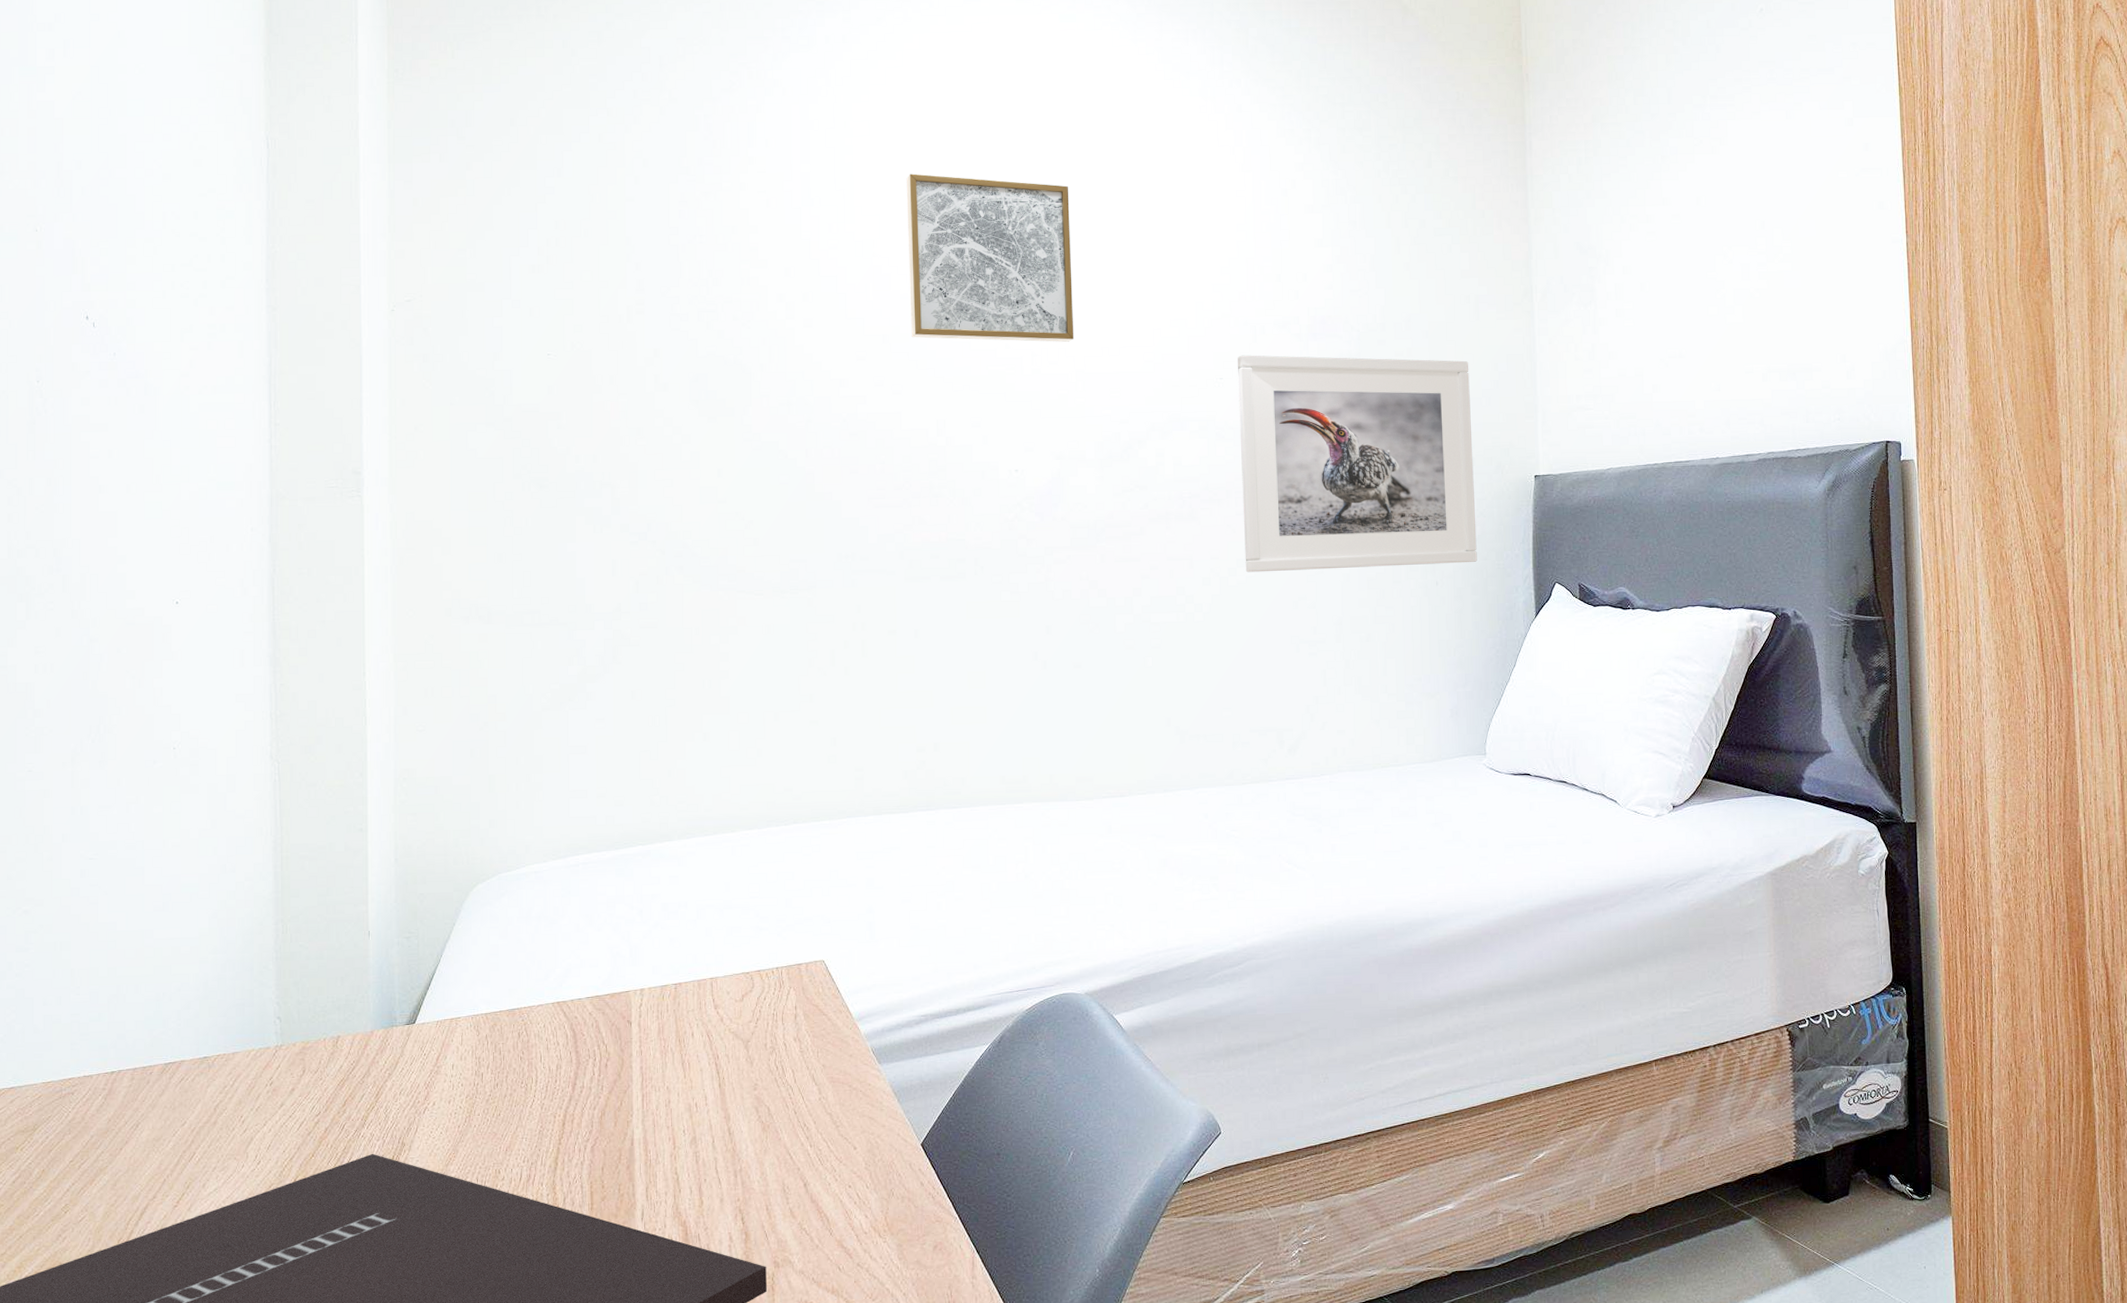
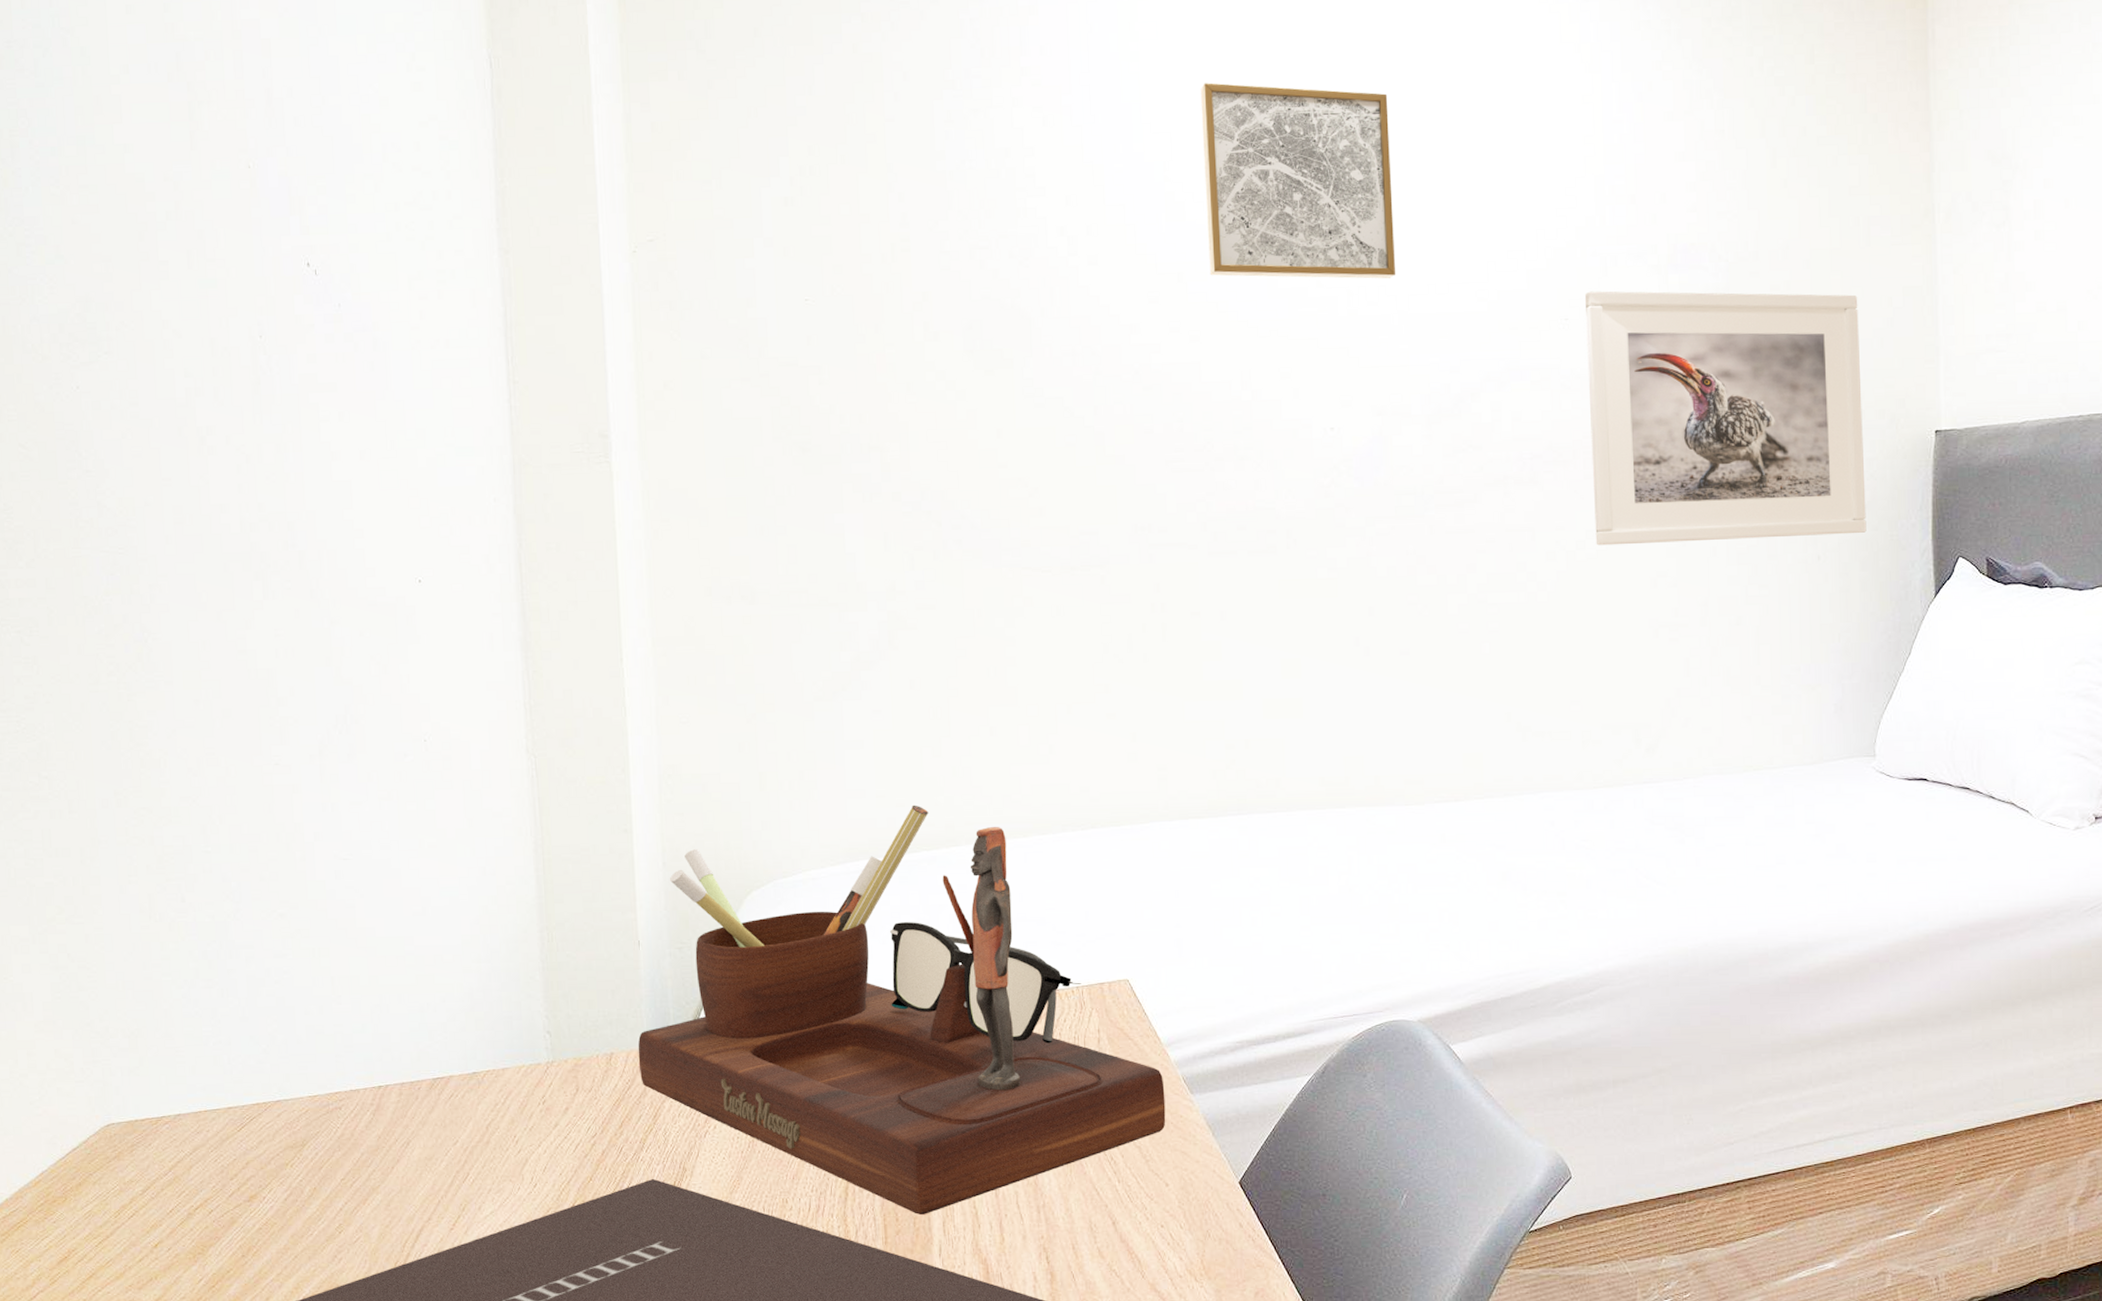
desk organizer: none [363,803,855,1181] -> present [638,804,1166,1215]

